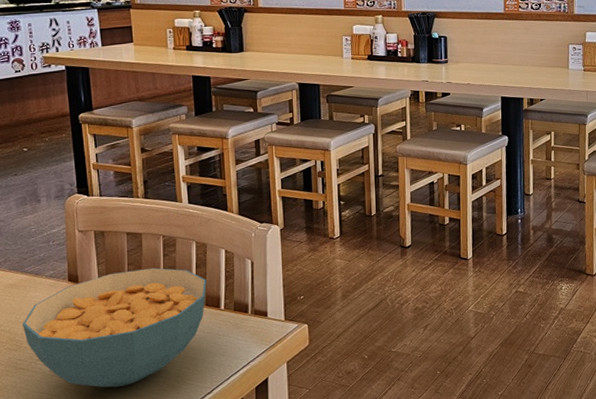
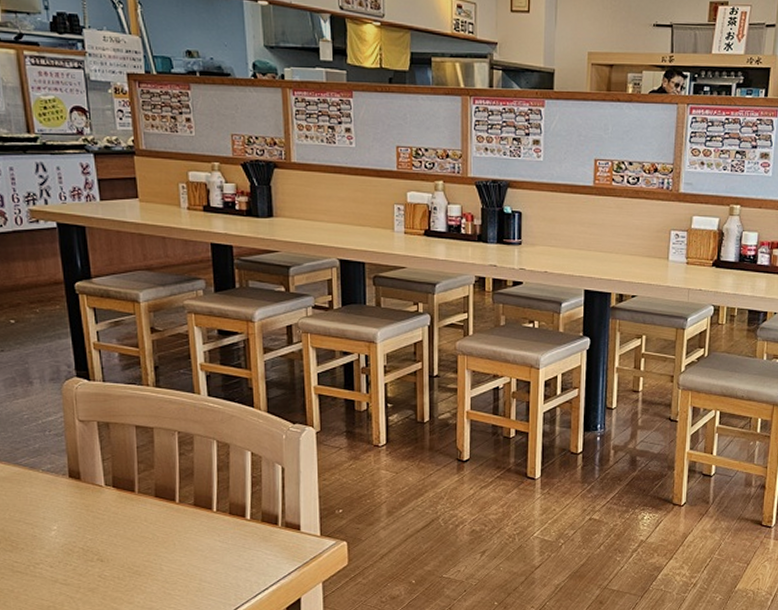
cereal bowl: present [23,267,207,388] -> none [18,468,230,598]

